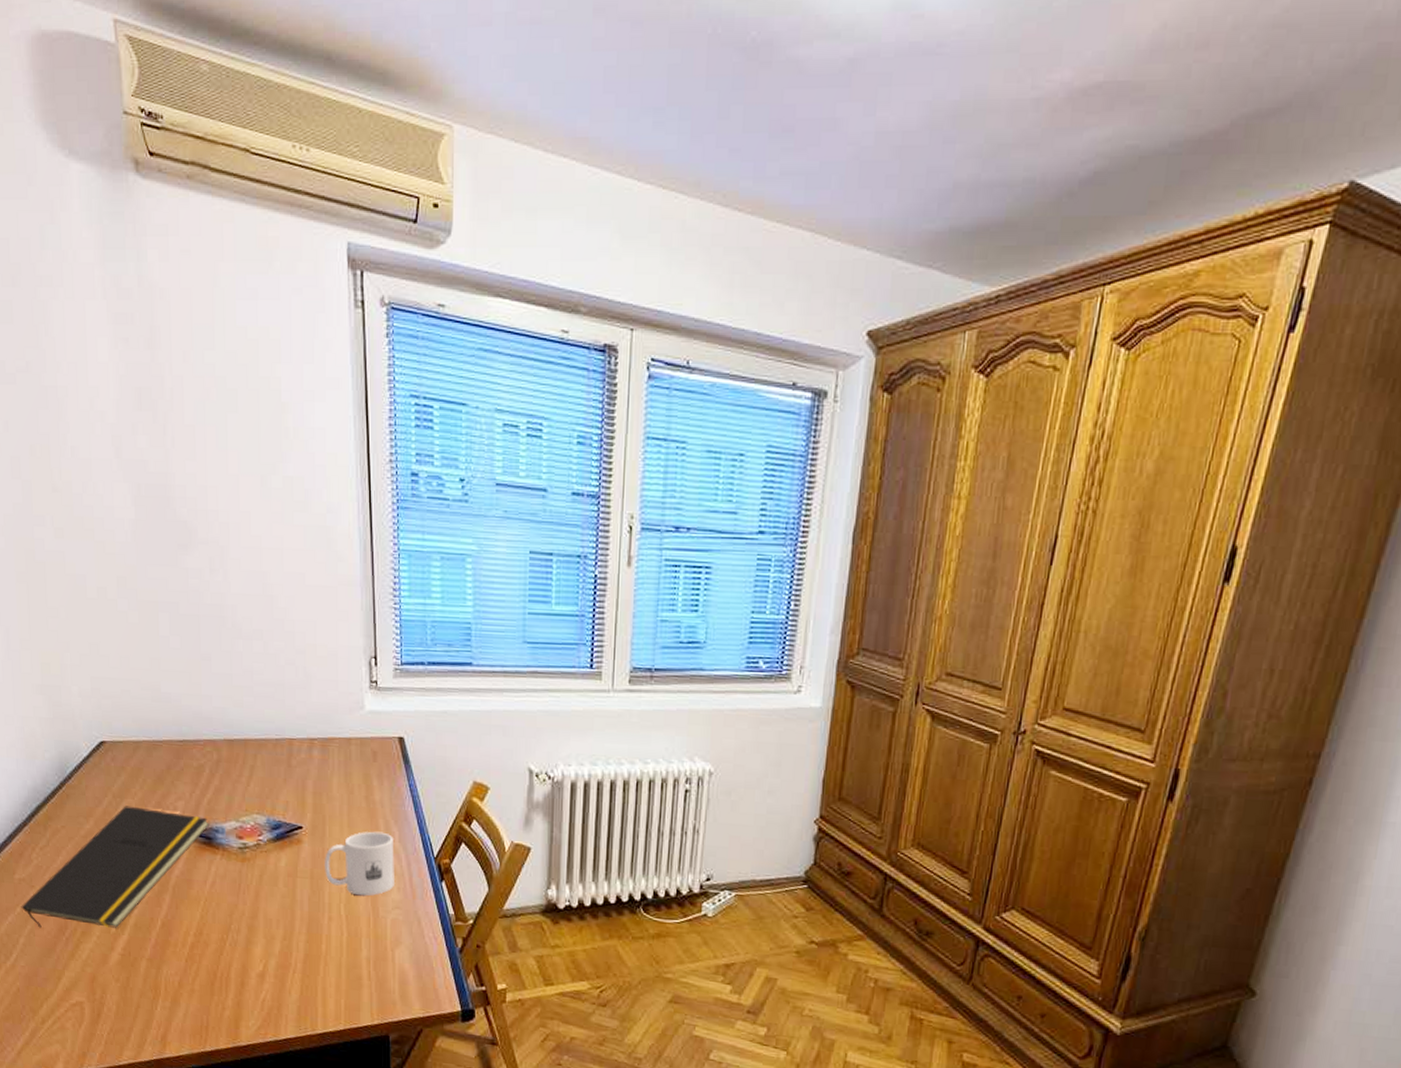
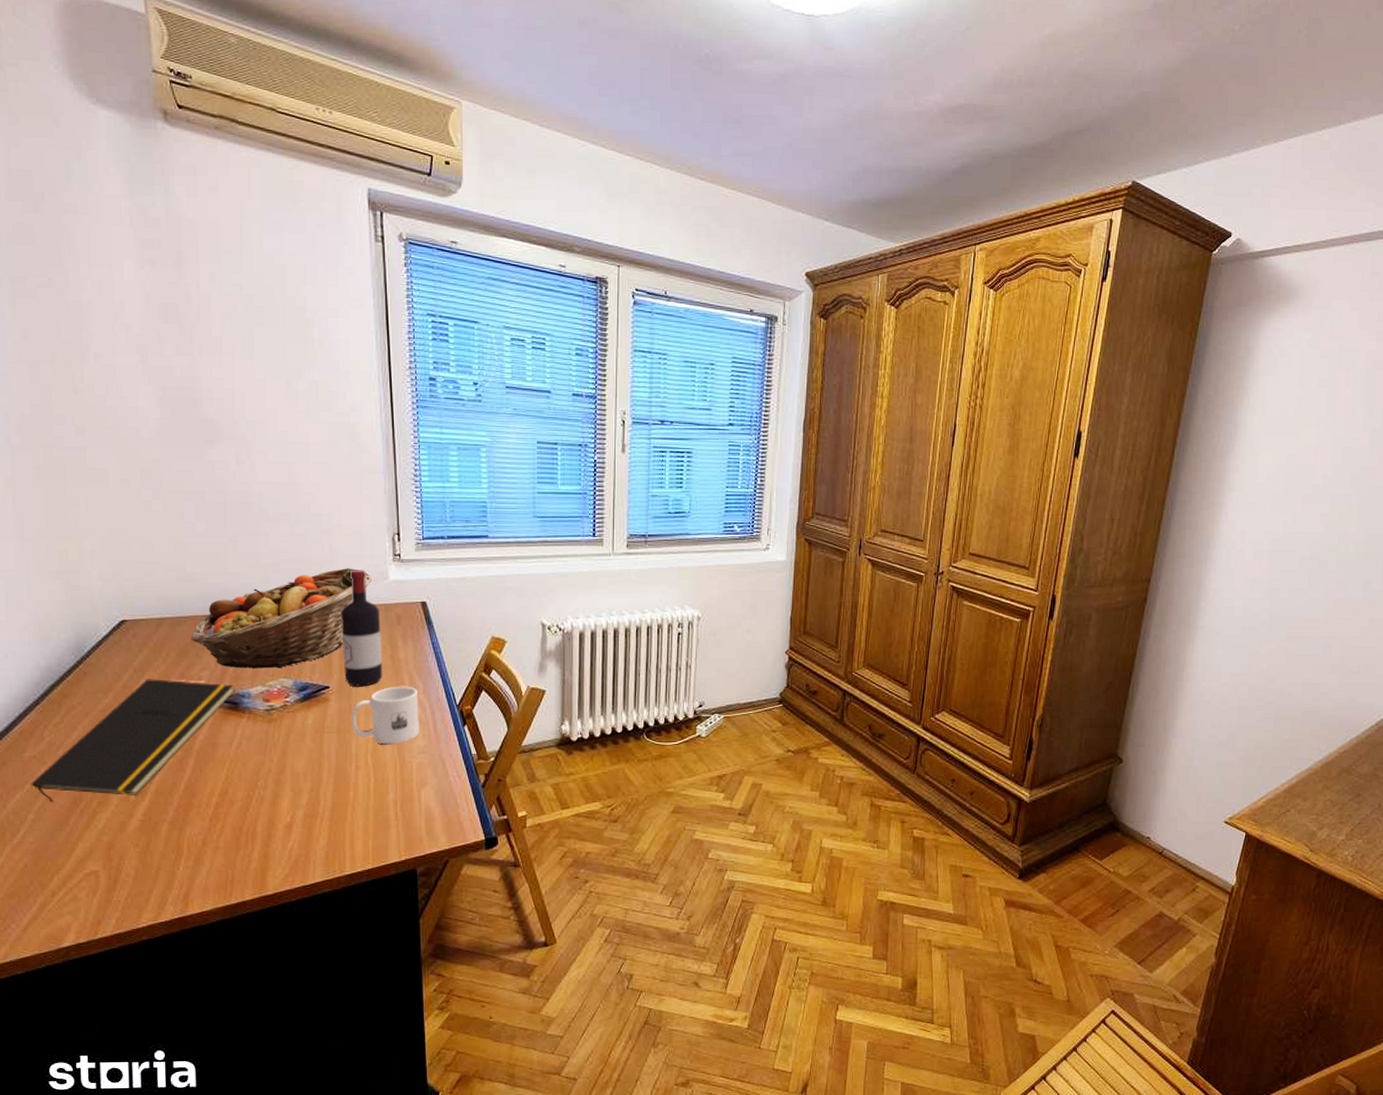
fruit basket: none [167,694,348,804] -> present [192,568,373,669]
wine bottle: none [315,696,357,830] -> present [341,570,383,687]

